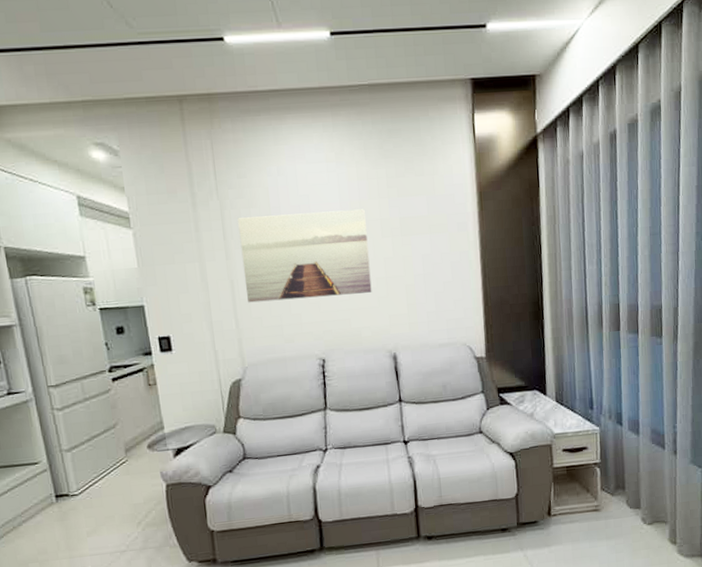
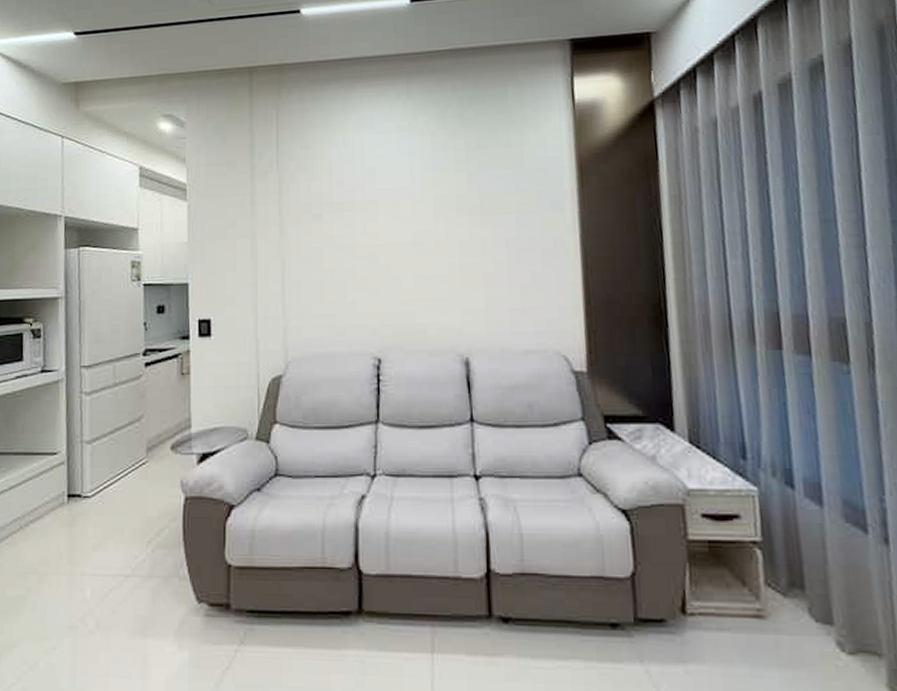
wall art: present [238,209,372,303] -> none [296,183,443,286]

